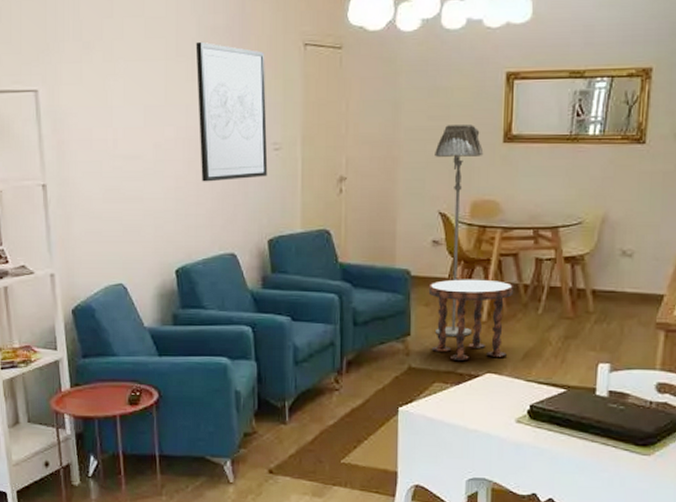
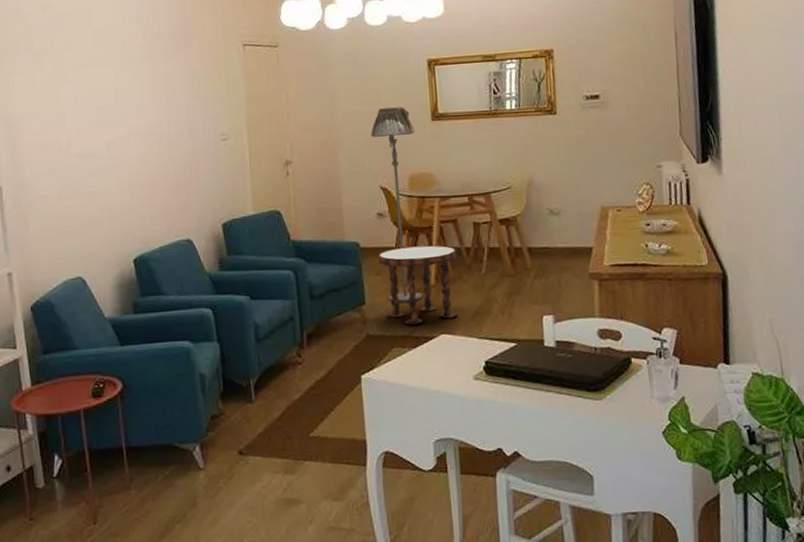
wall art: present [195,41,268,182] -> none [142,47,217,174]

